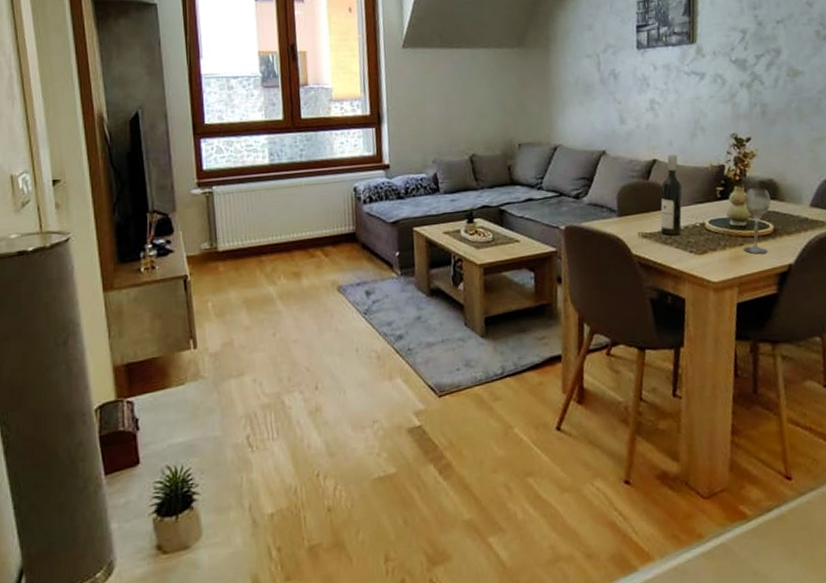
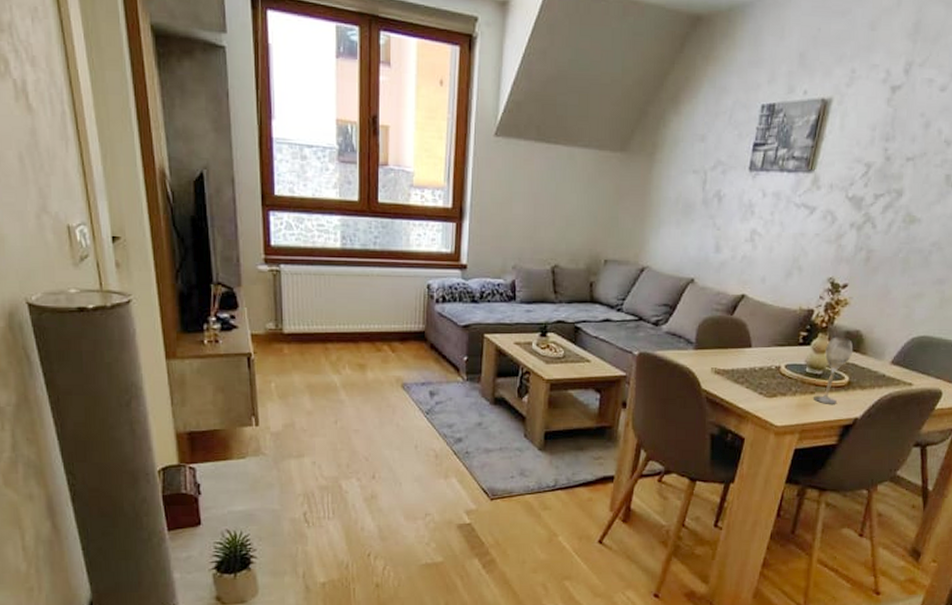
bottle: present [660,154,683,237] -> none [735,291,767,376]

